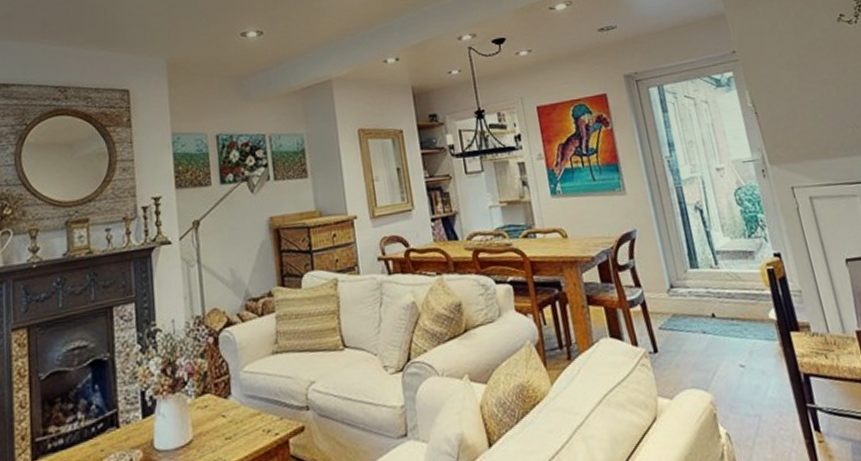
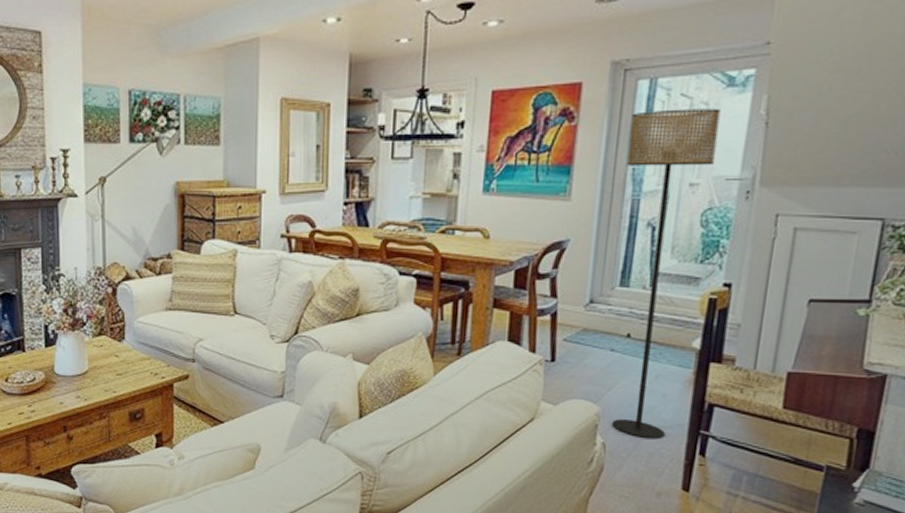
floor lamp: none [653,105,778,422] -> present [611,108,720,440]

